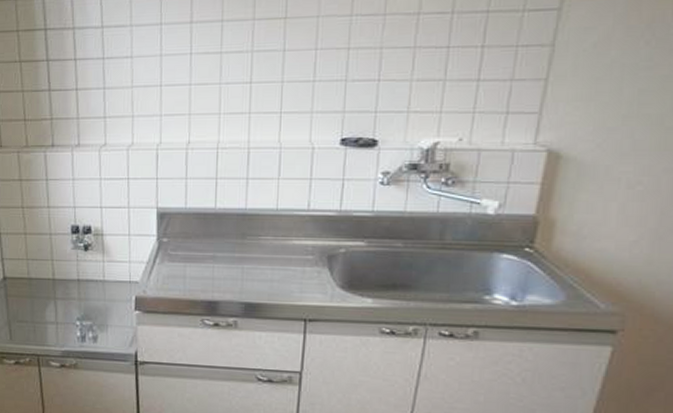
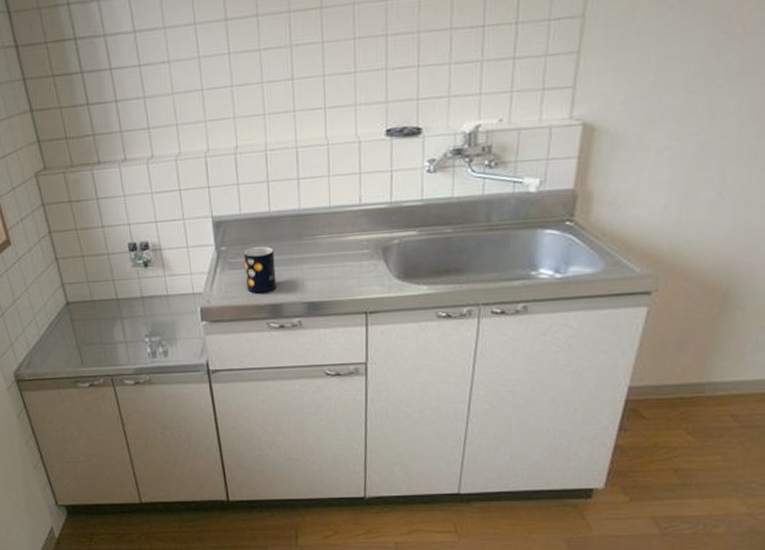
mug: none [184,241,216,289] -> present [243,246,277,294]

